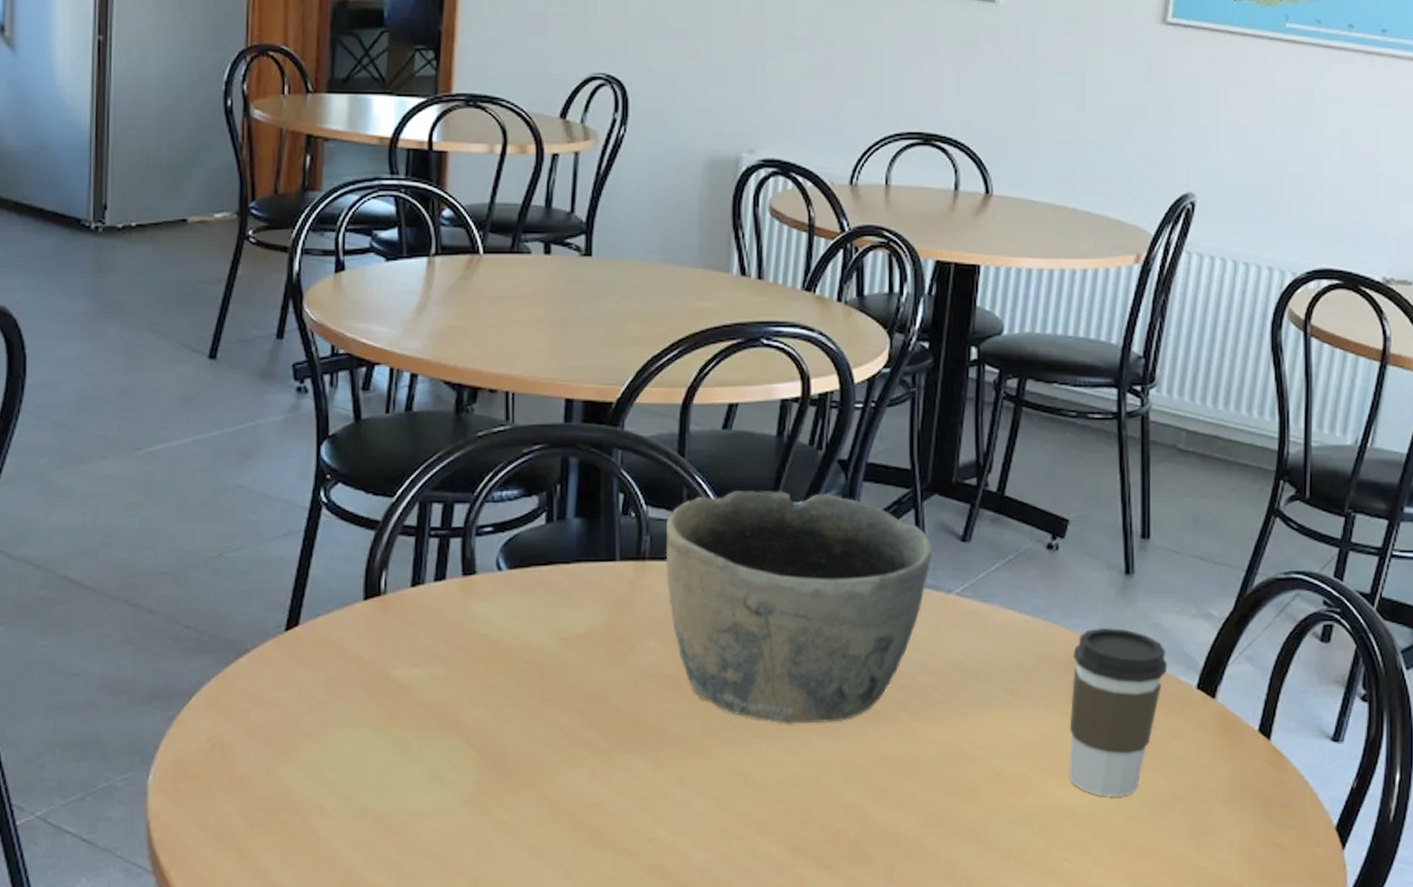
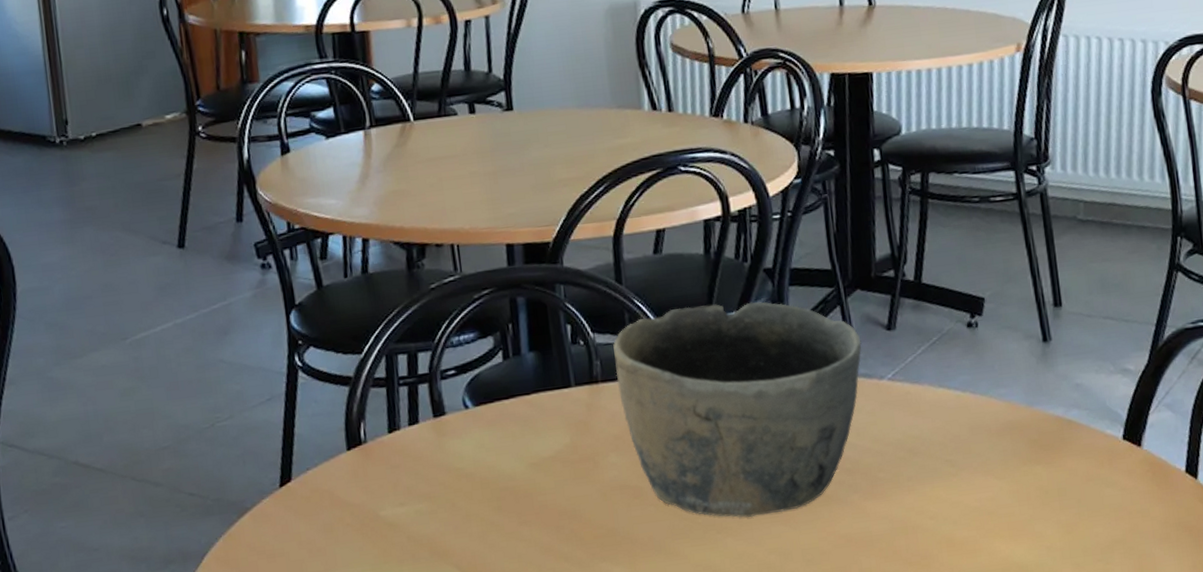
coffee cup: present [1068,628,1168,797] -> none [1004,393,1093,549]

